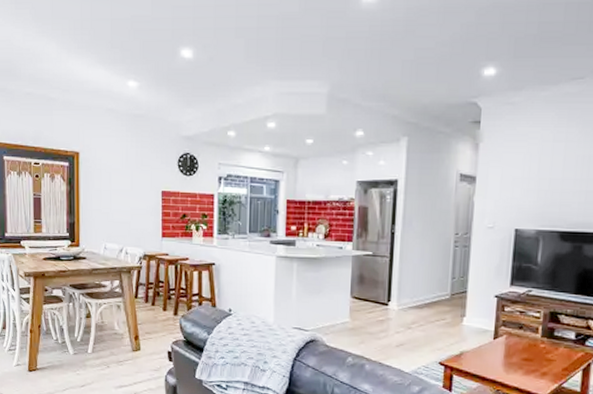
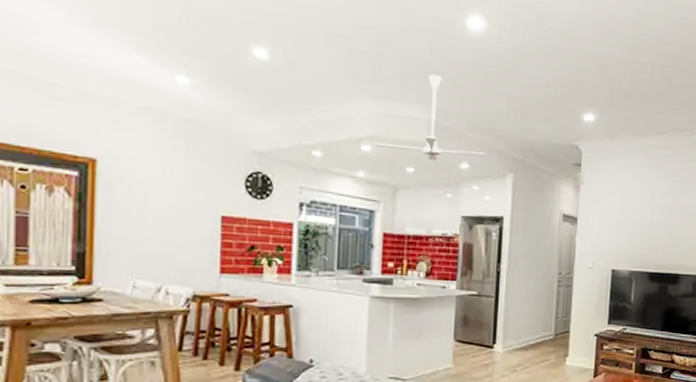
ceiling fan: none [278,50,380,131] -> present [375,74,486,161]

